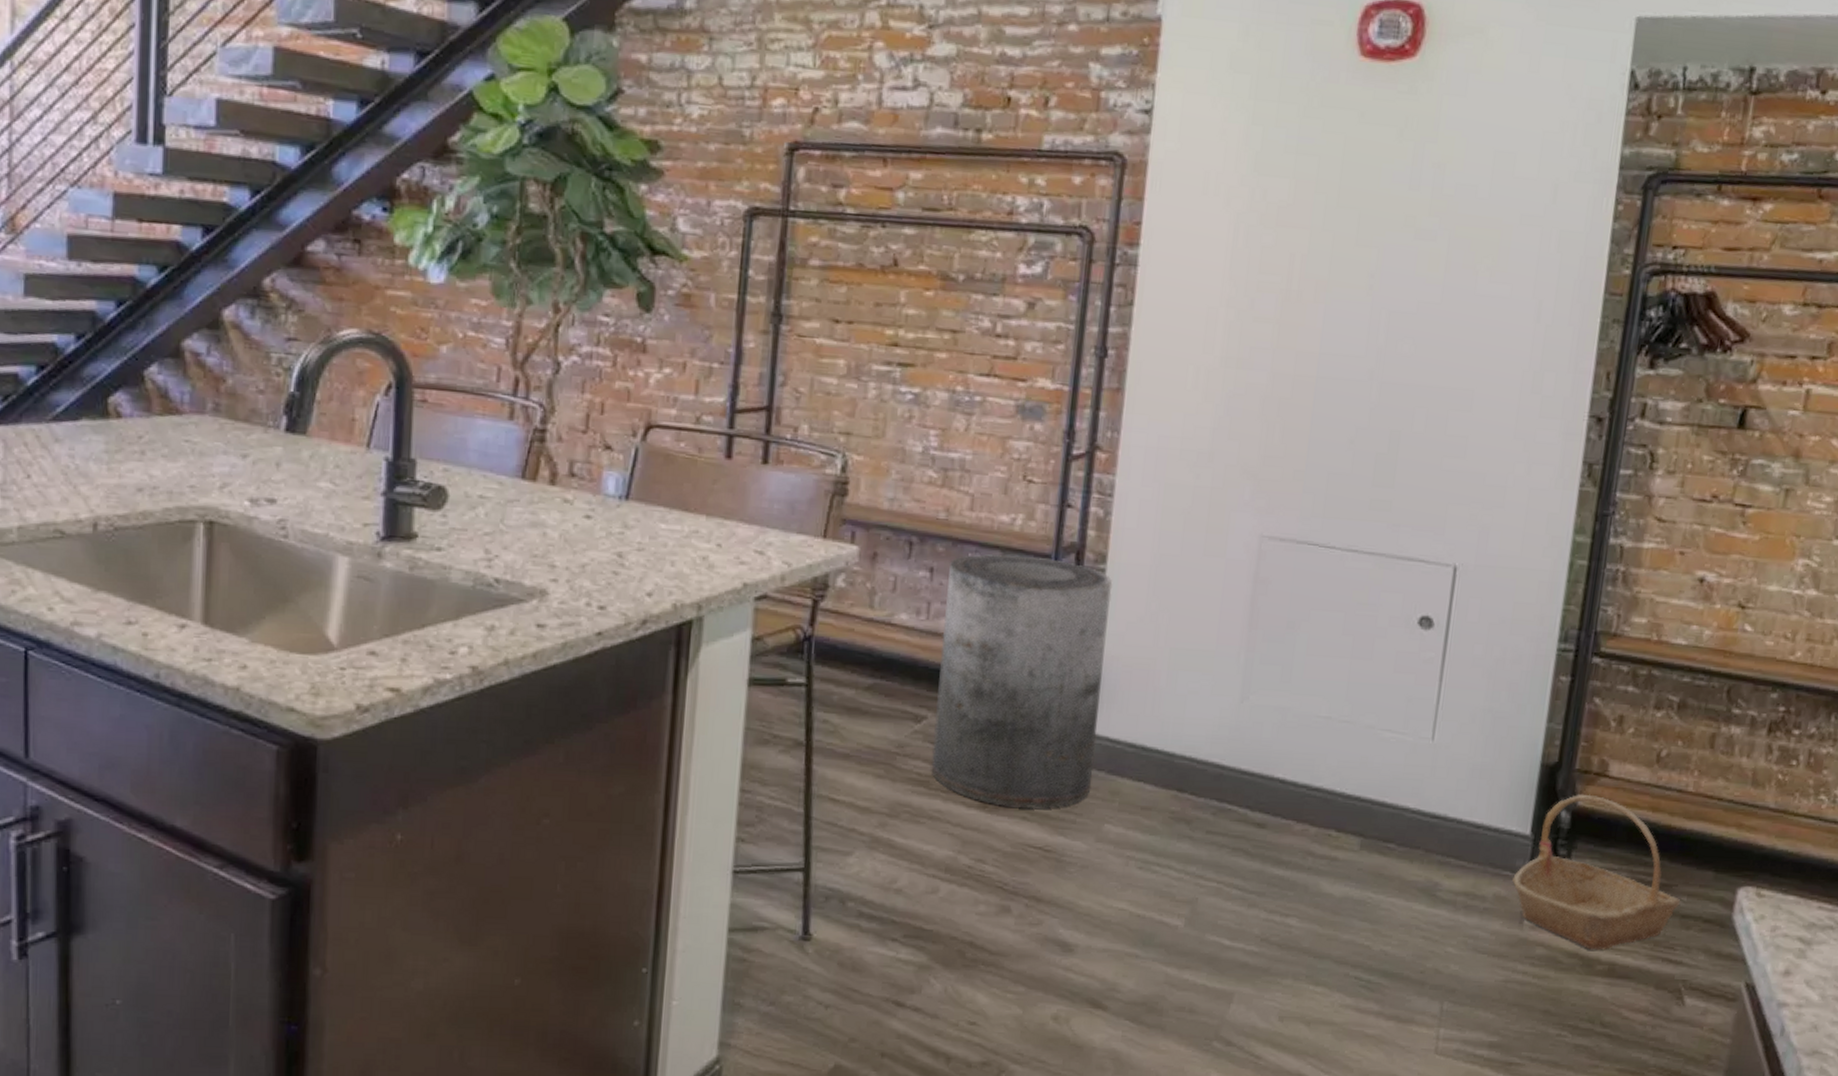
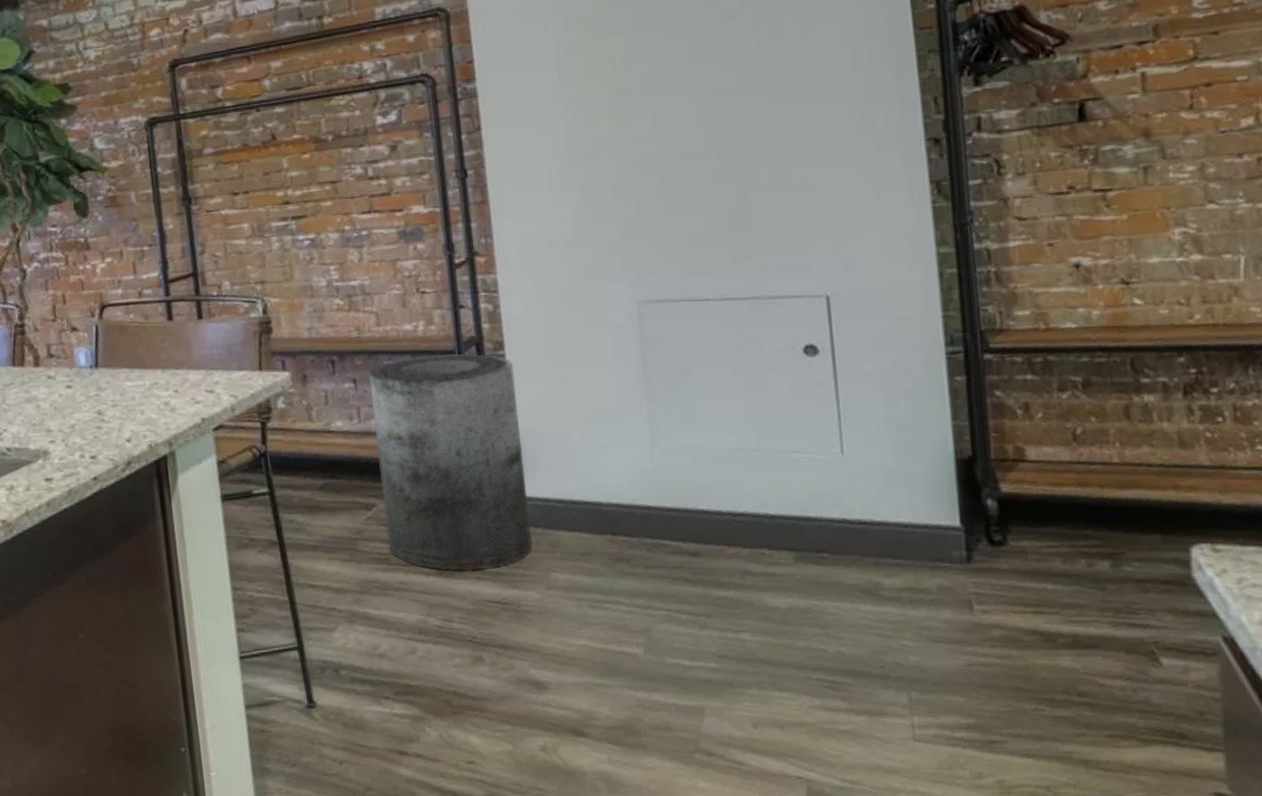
basket: present [1512,794,1681,950] -> none [952,480,1133,625]

